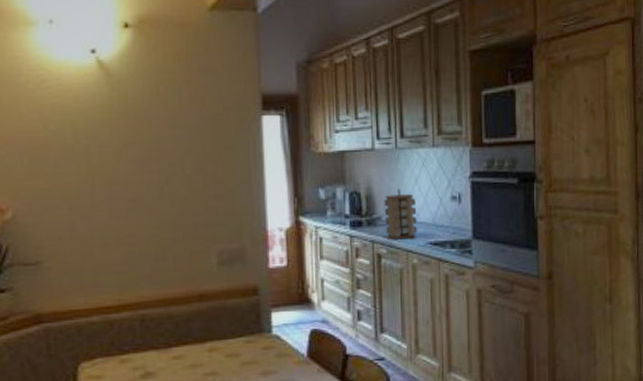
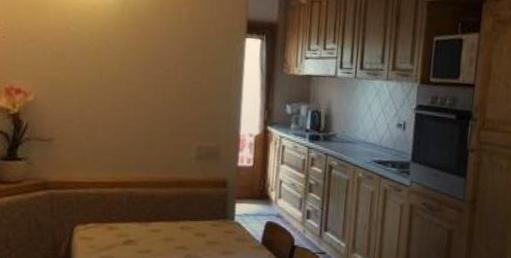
spice rack: present [384,188,417,240] -> none [338,112,367,156]

